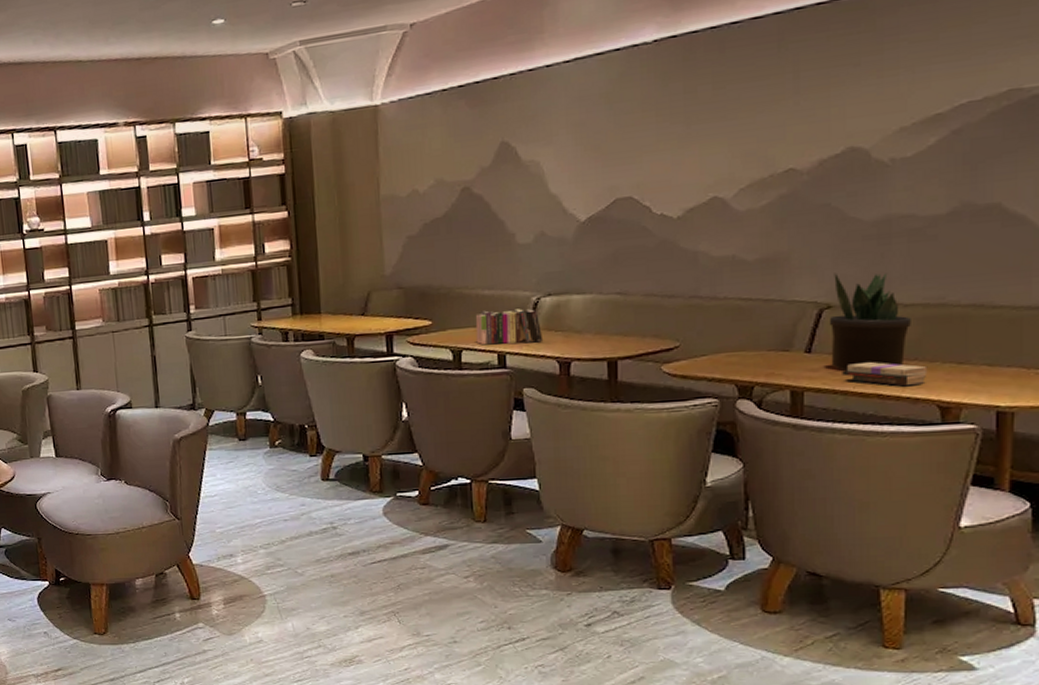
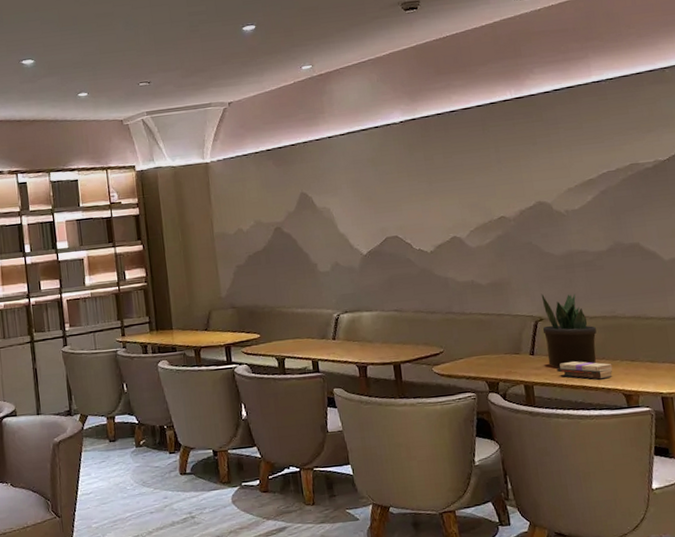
books: present [475,309,544,345] -> none [292,323,345,354]

